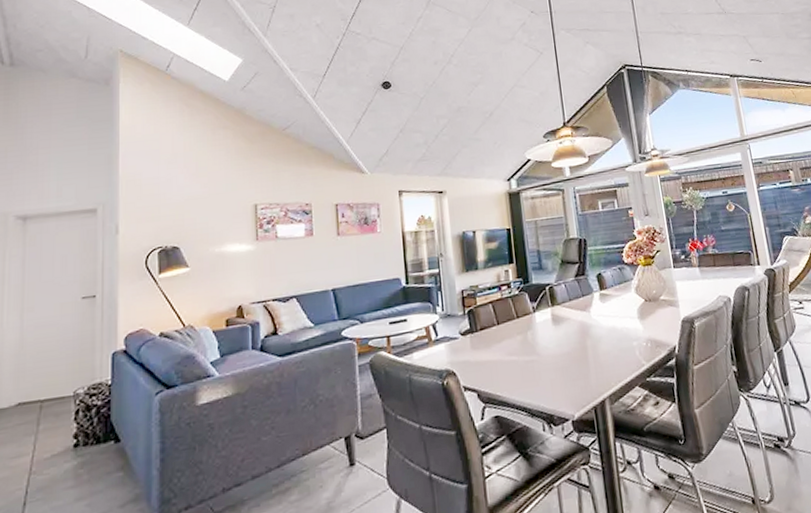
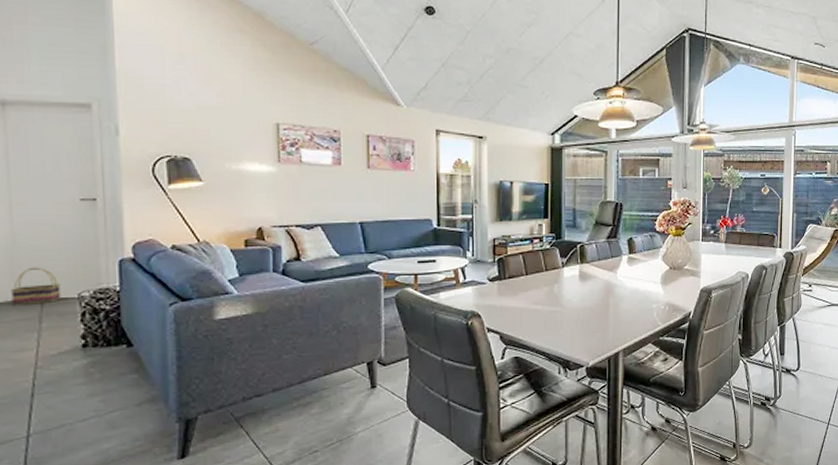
basket: none [15,368,59,410] -> present [11,267,61,305]

